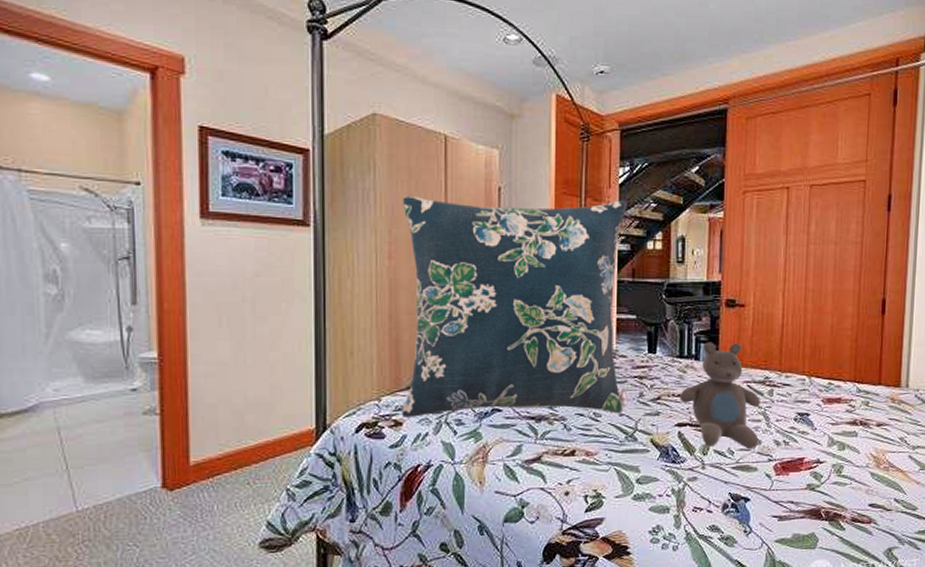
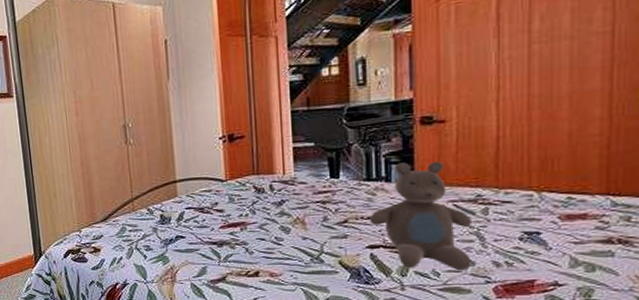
pillow: present [401,195,627,417] -> none [82,31,306,245]

